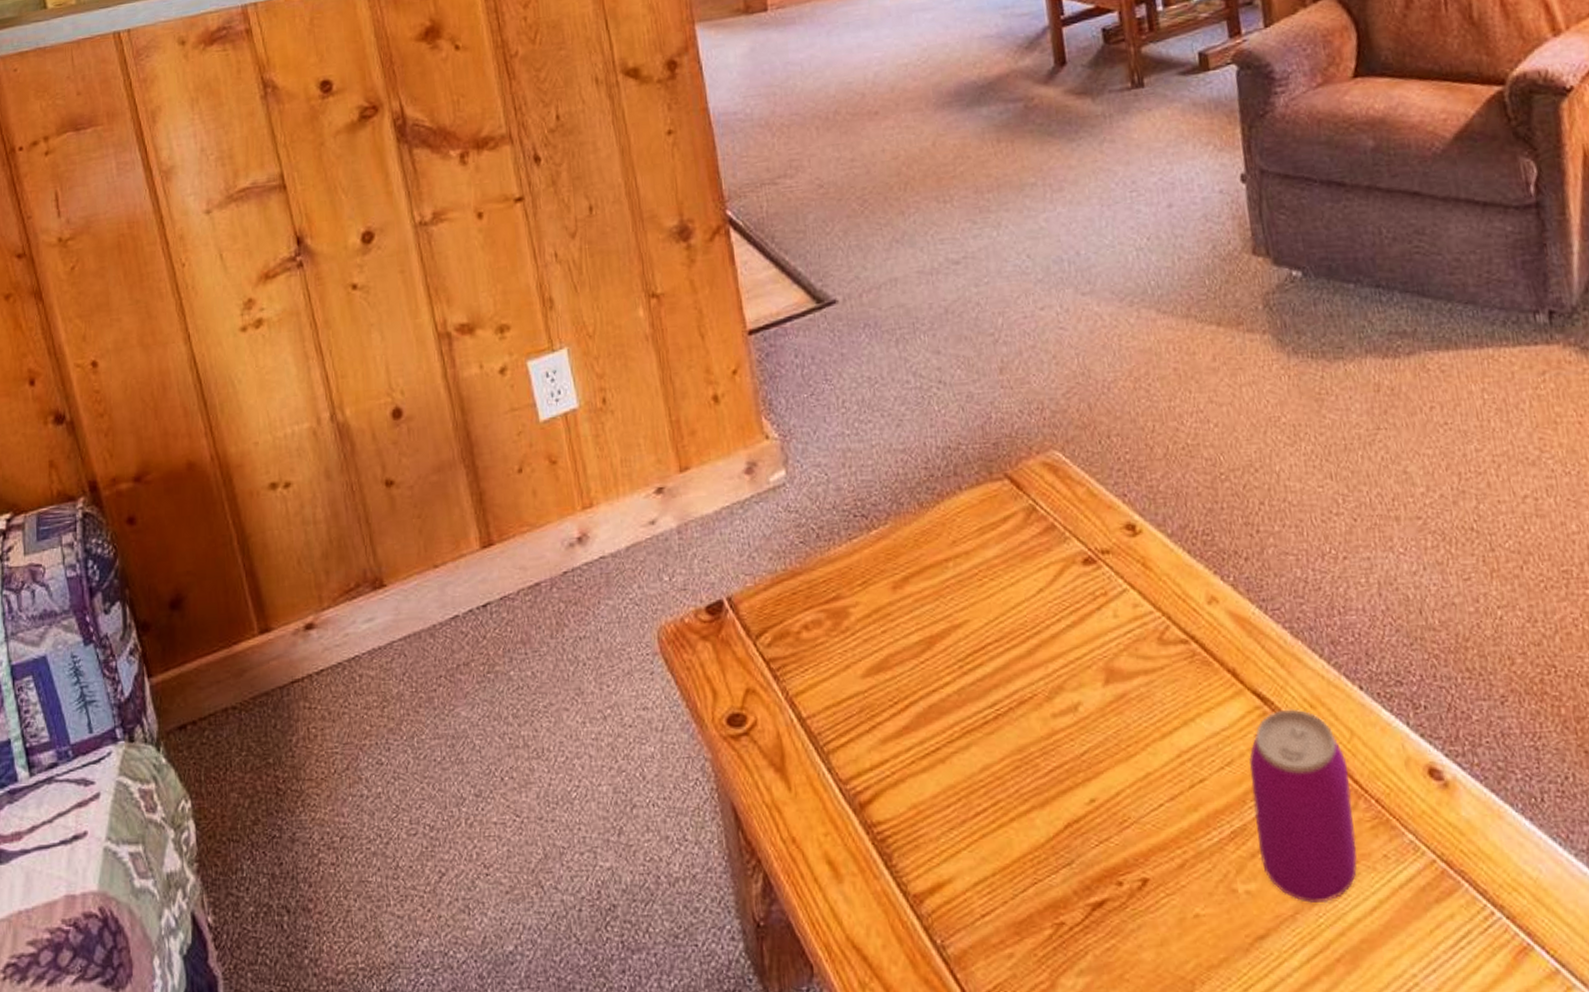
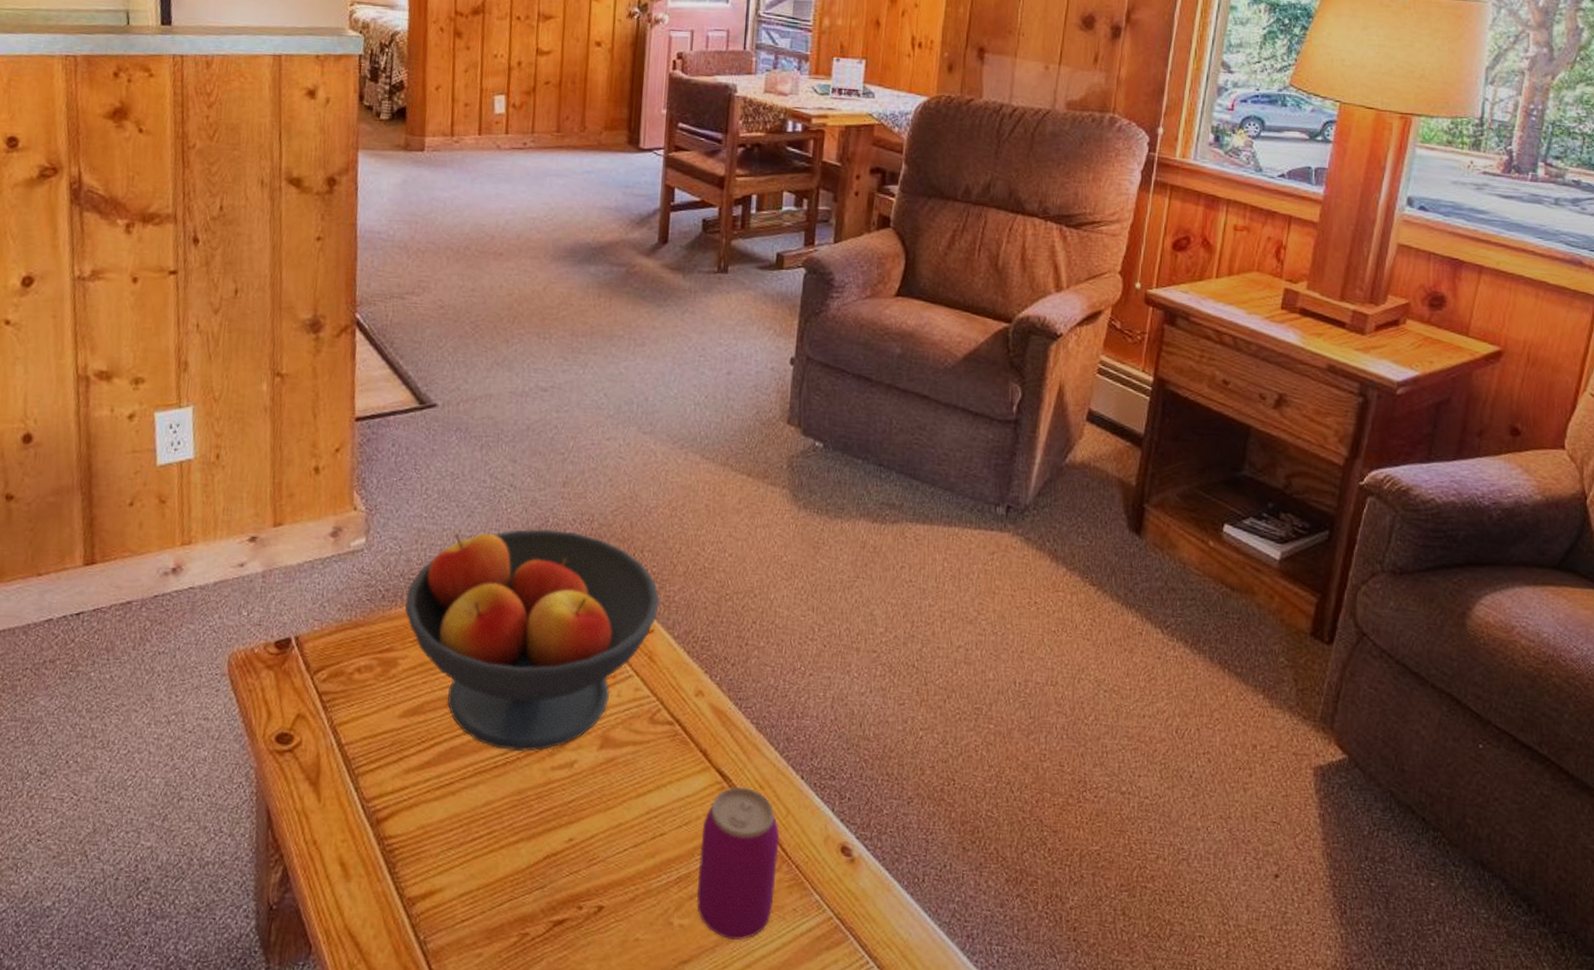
fruit bowl: none [843,426,1142,701] -> present [405,528,660,752]

